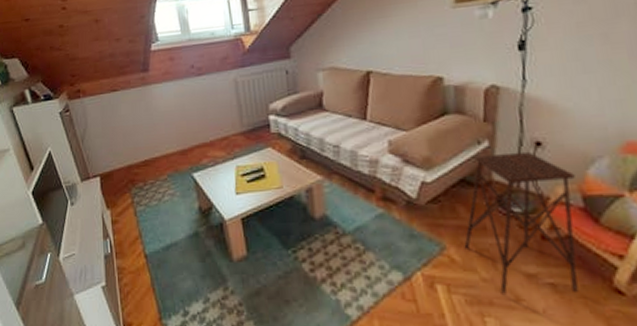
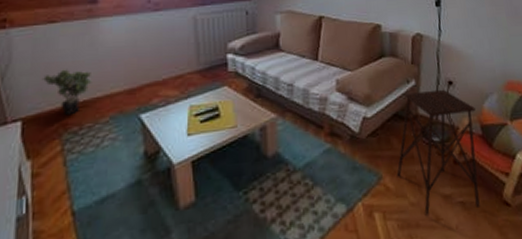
potted plant: none [111,132,151,173] -> present [41,69,92,116]

